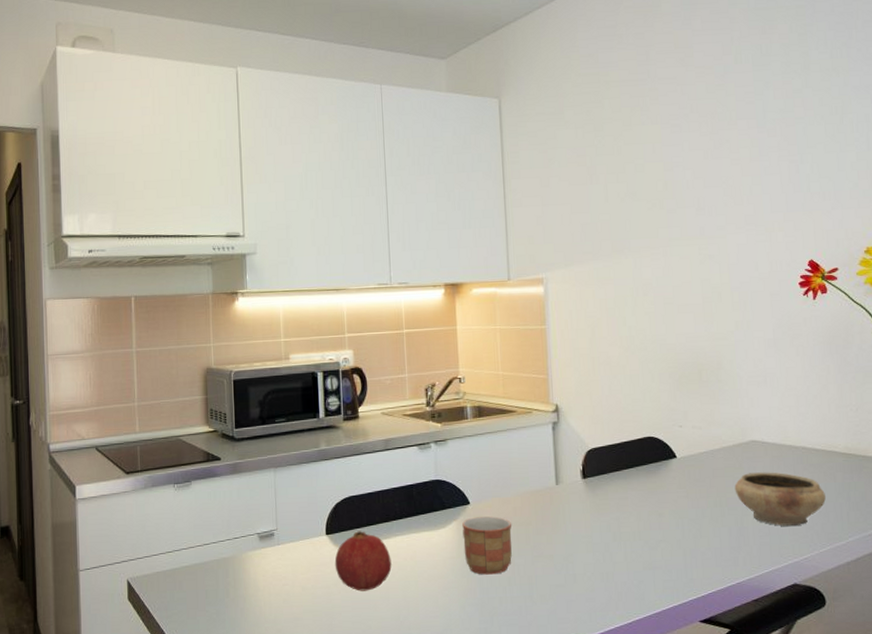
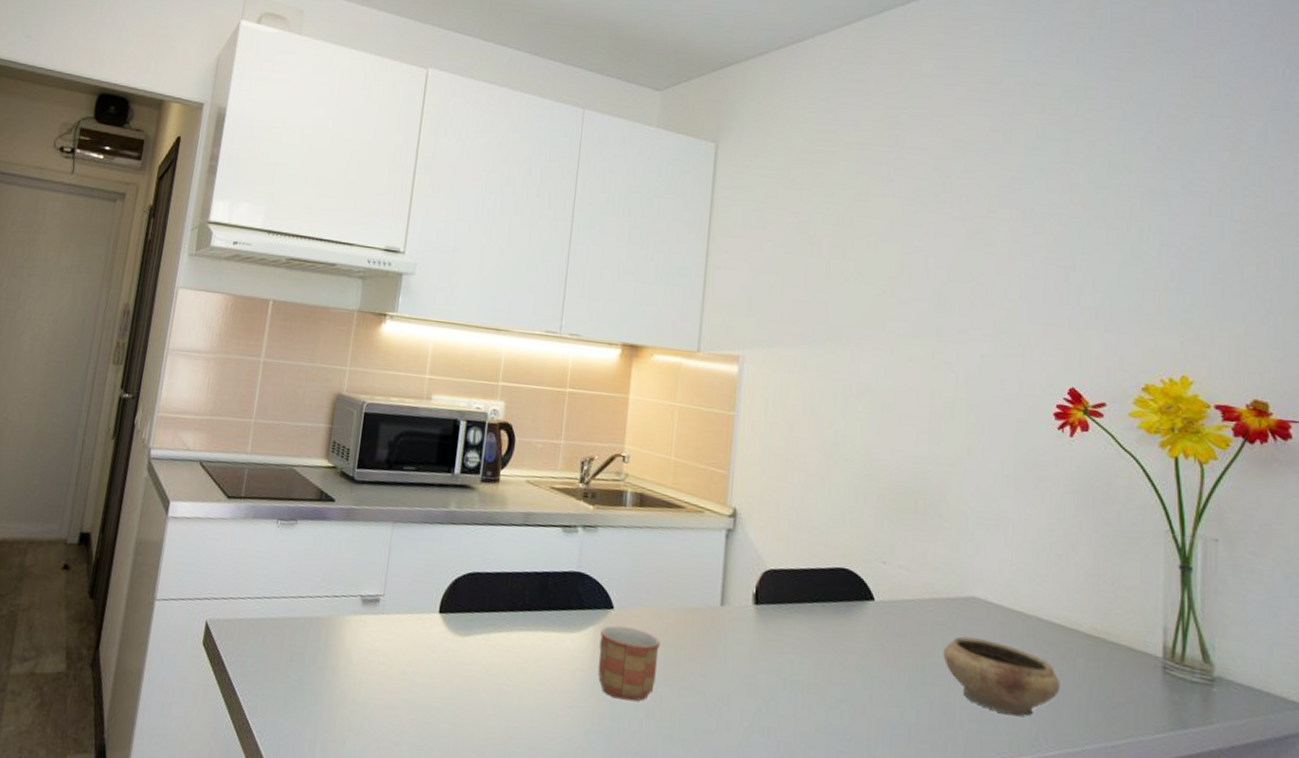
fruit: present [334,531,392,591] -> none [443,615,511,691]

